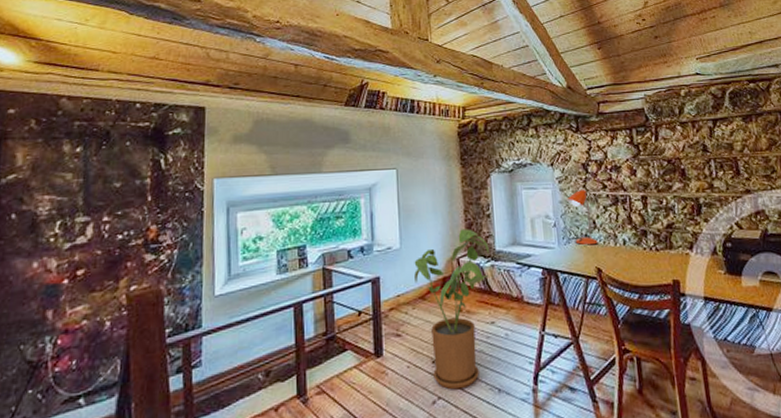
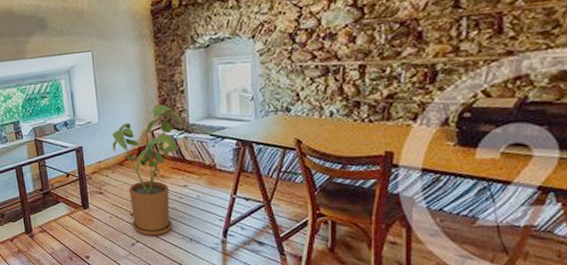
desk lamp: present [565,189,598,246] -> none [266,60,300,118]

